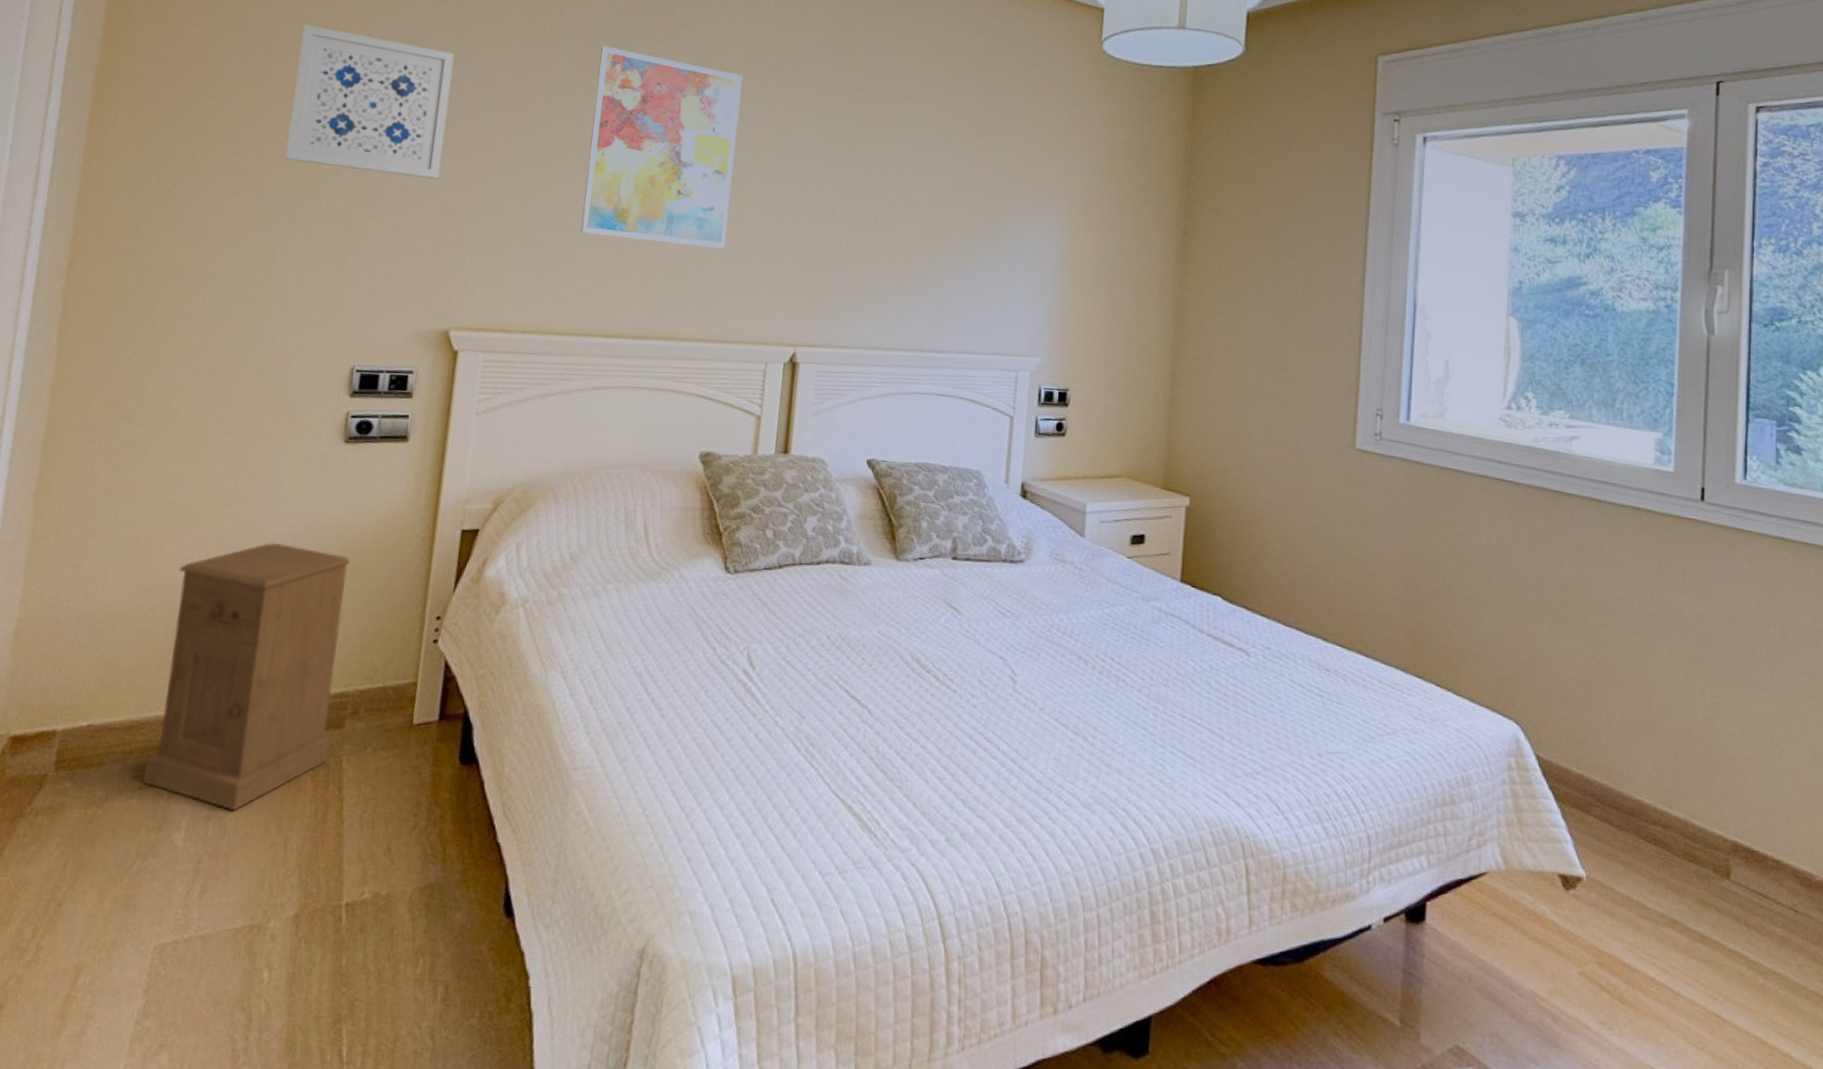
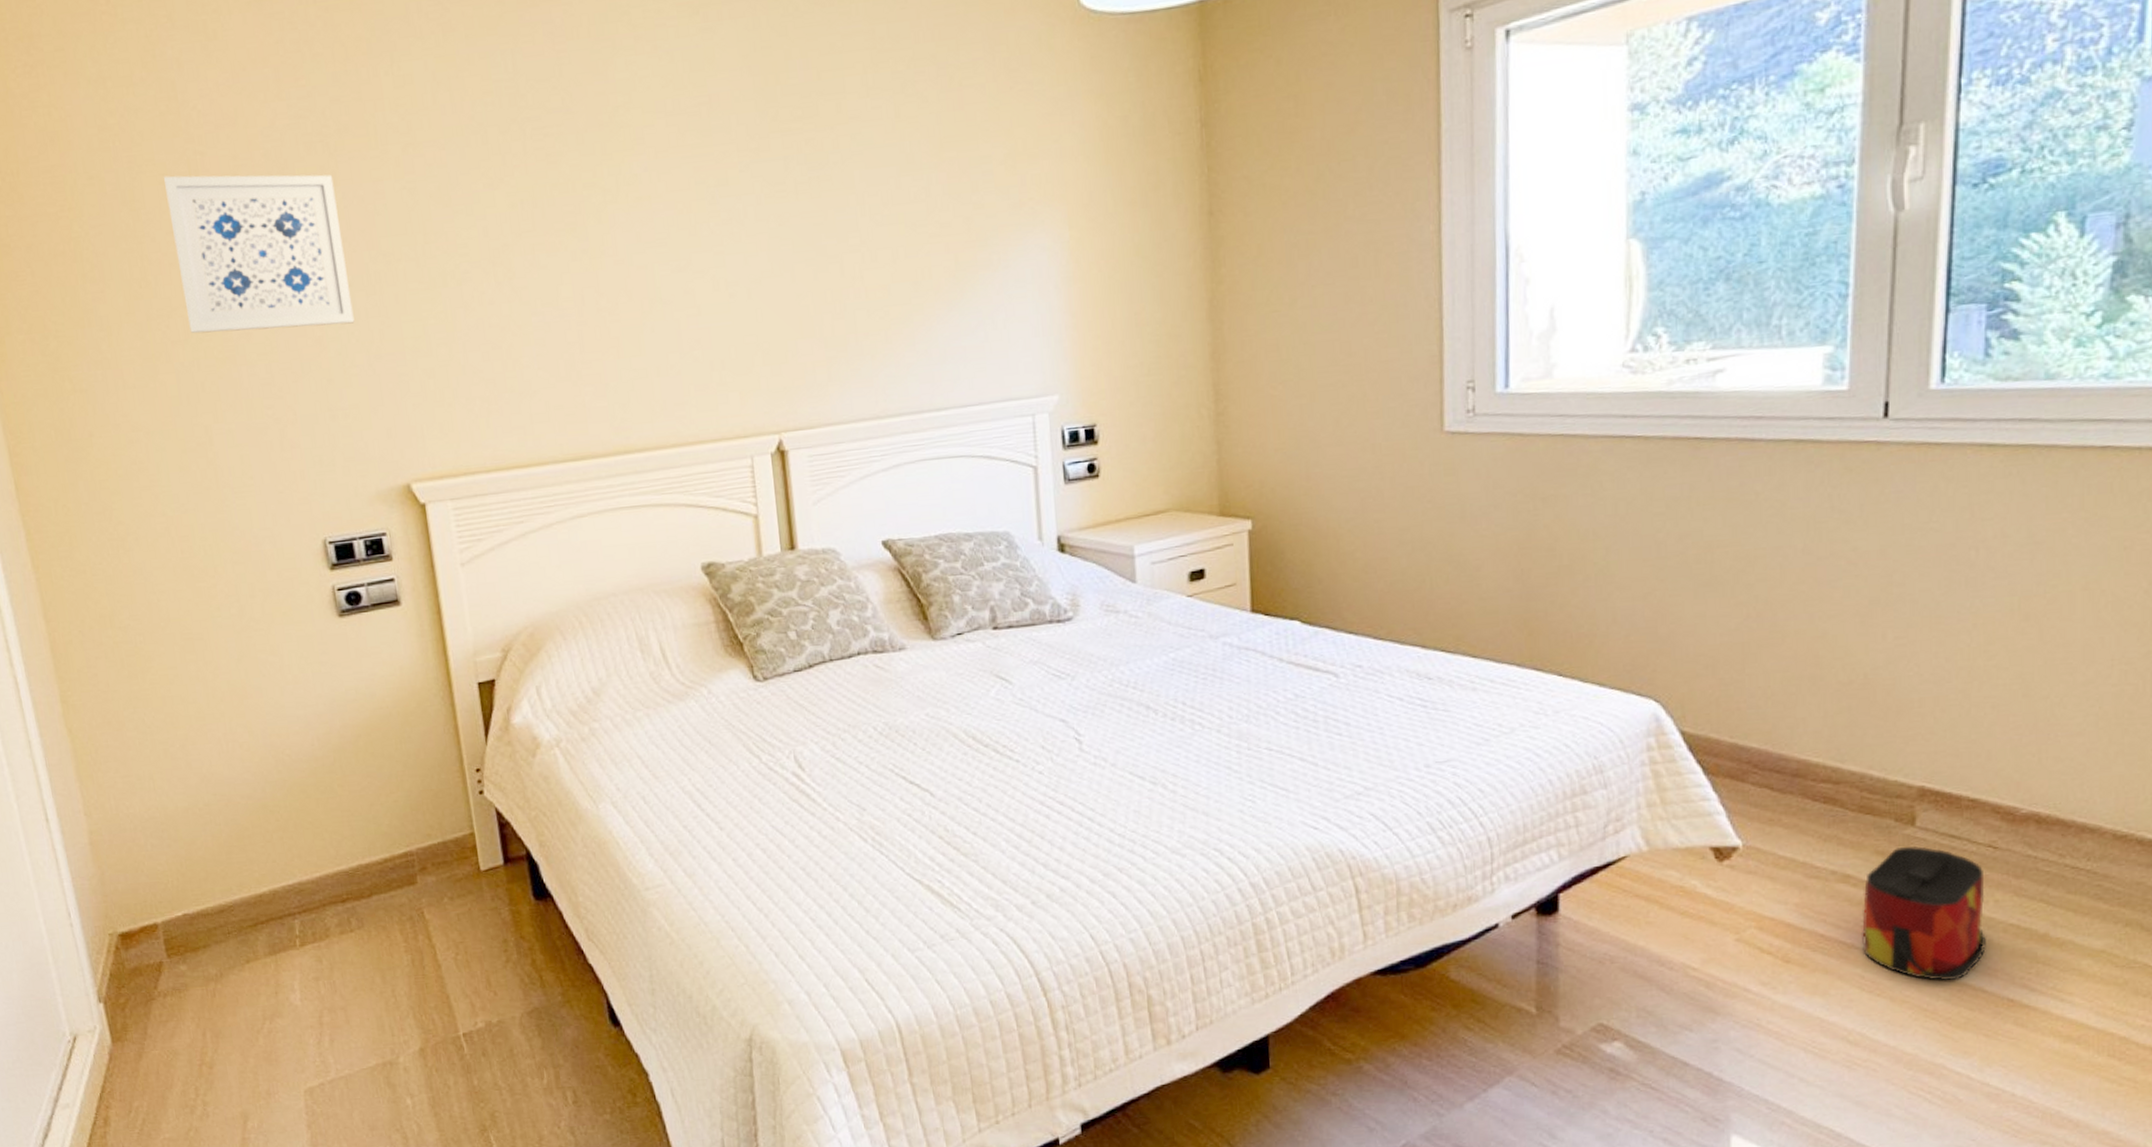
nightstand: present [143,542,350,811] -> none [219,724,410,970]
wall art: present [580,46,743,249] -> none [490,129,680,353]
bag: none [1687,899,1791,1043] -> present [1862,846,1986,982]

